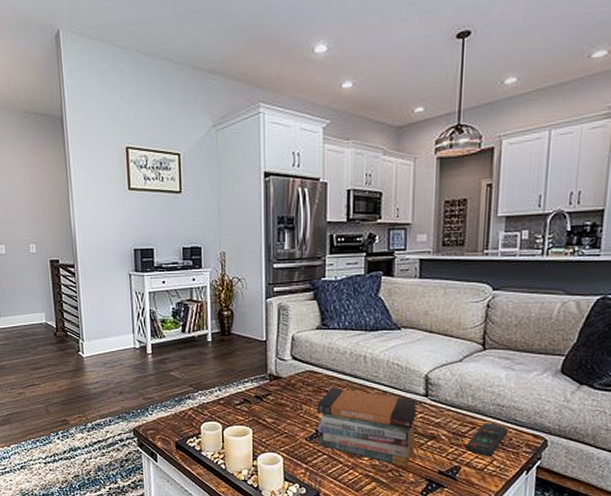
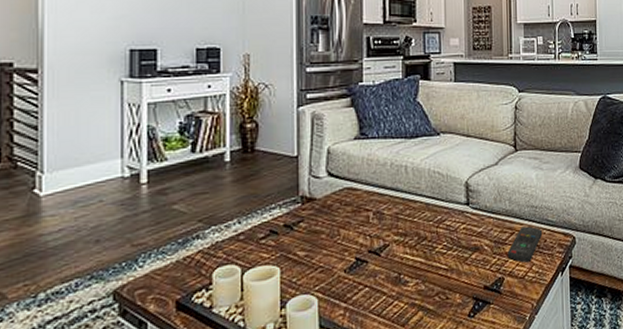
book stack: present [317,387,418,467] -> none [356,204,461,288]

